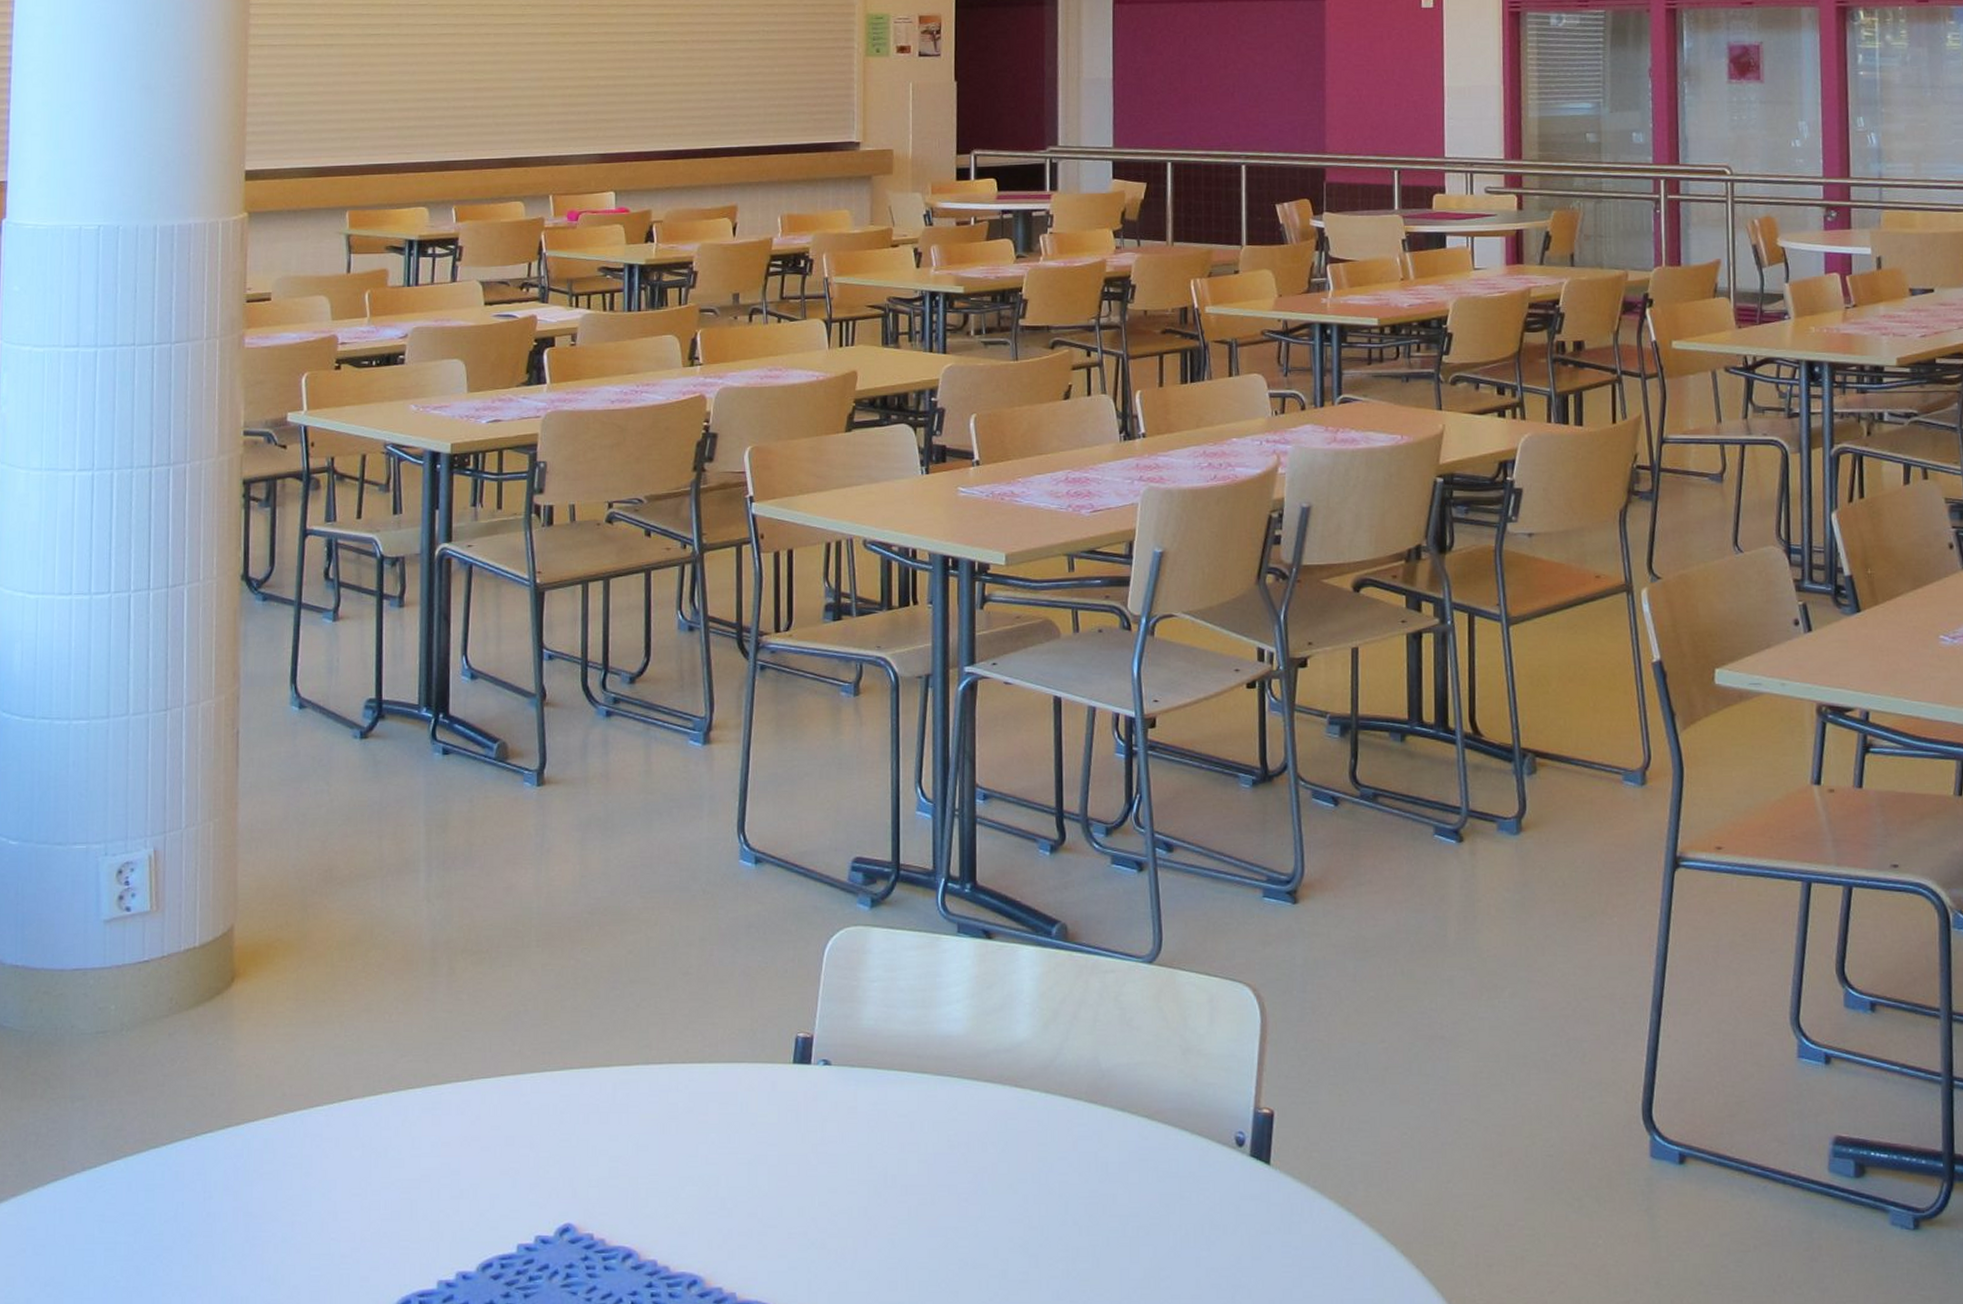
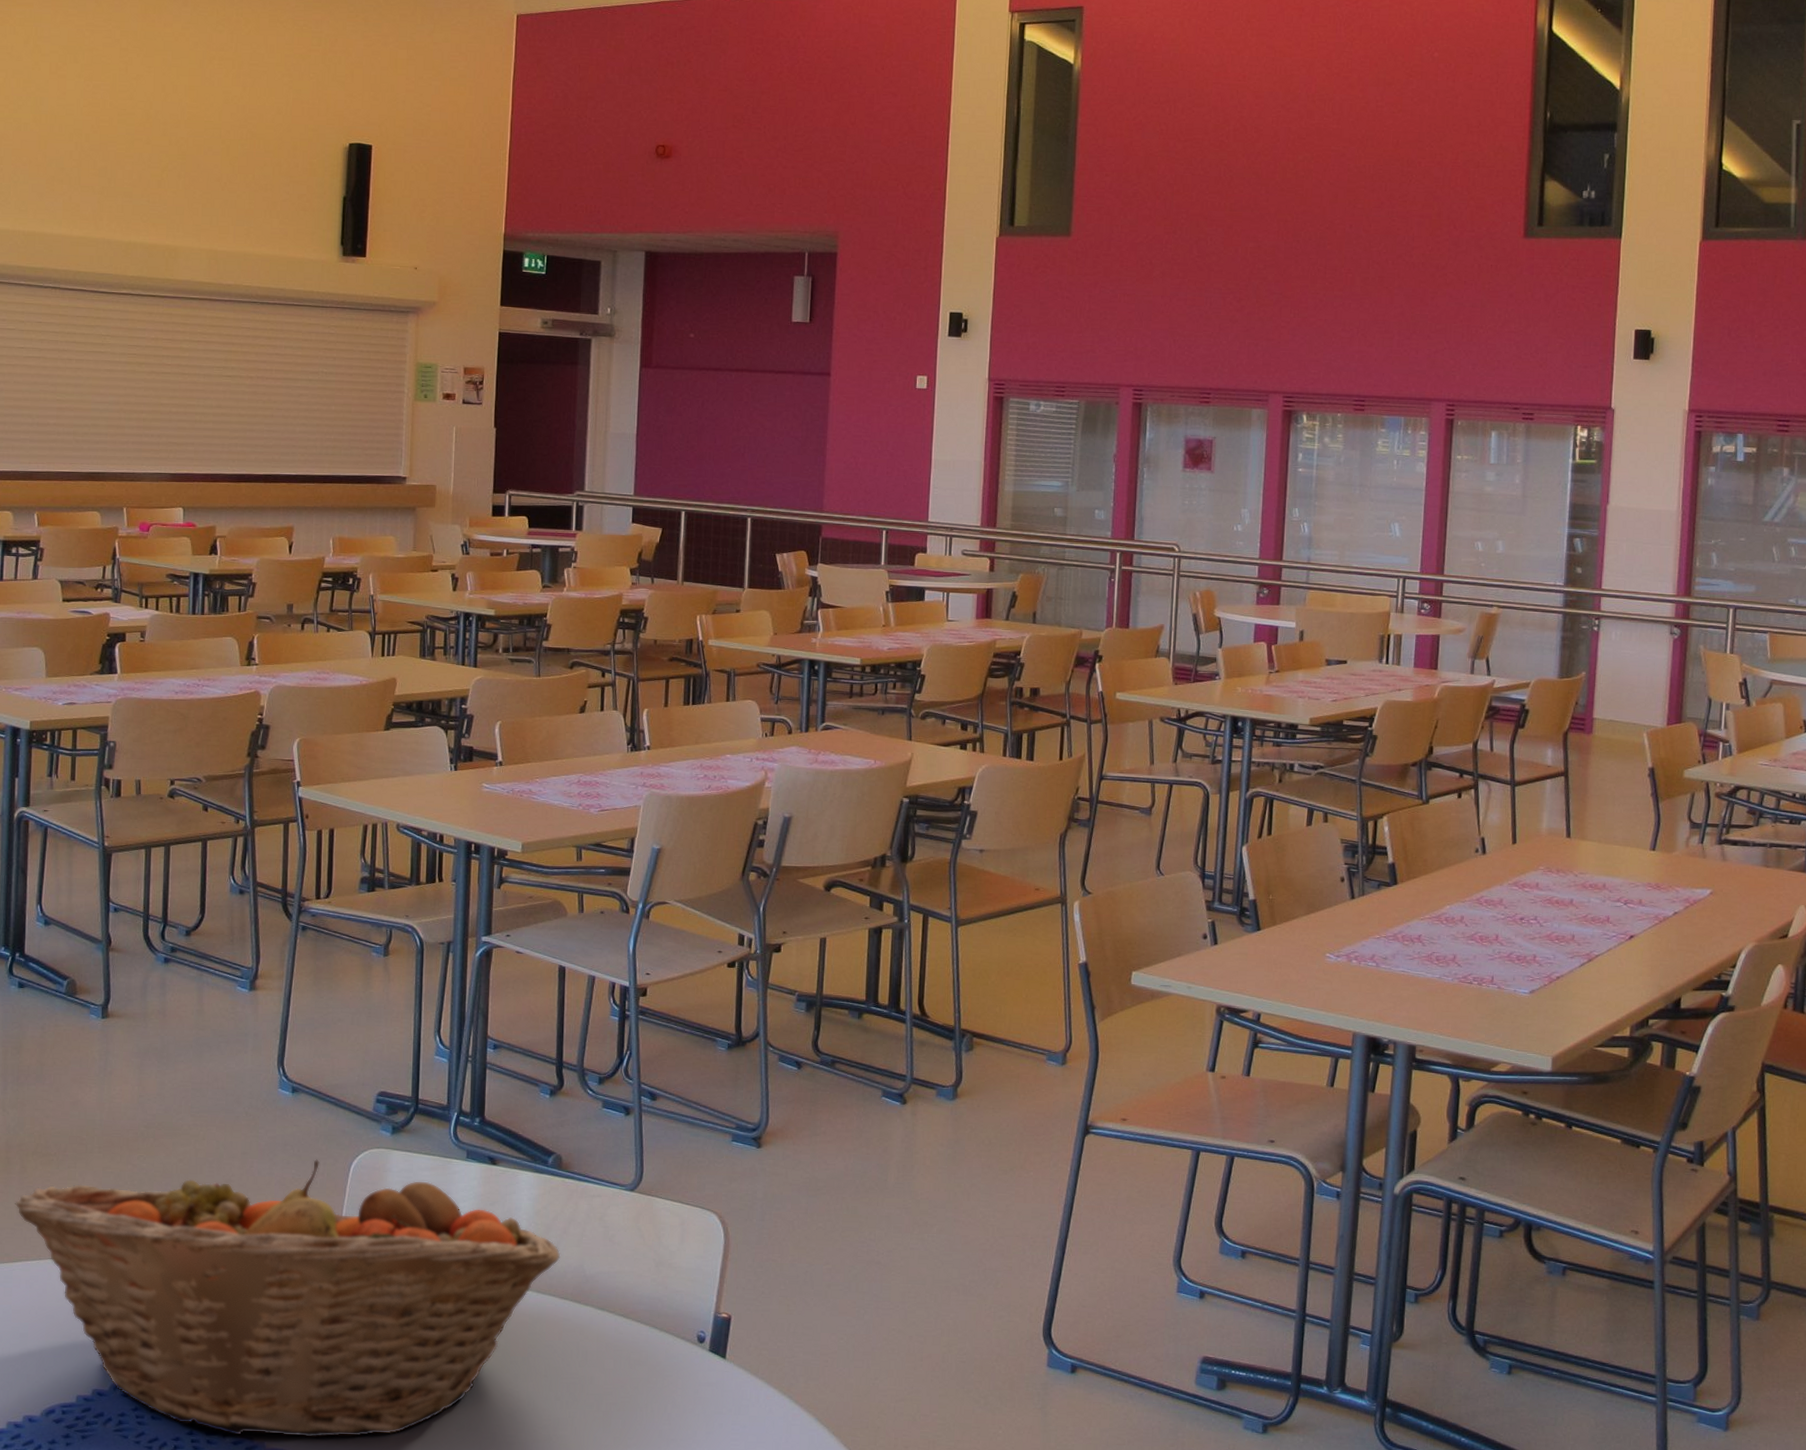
fruit basket: none [442,942,1072,1286] -> present [15,1159,561,1438]

